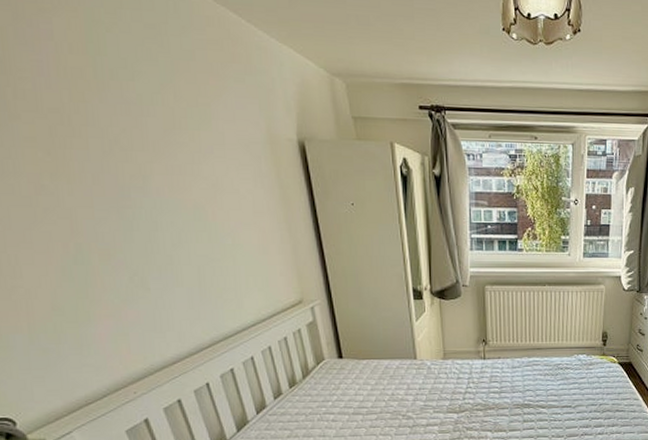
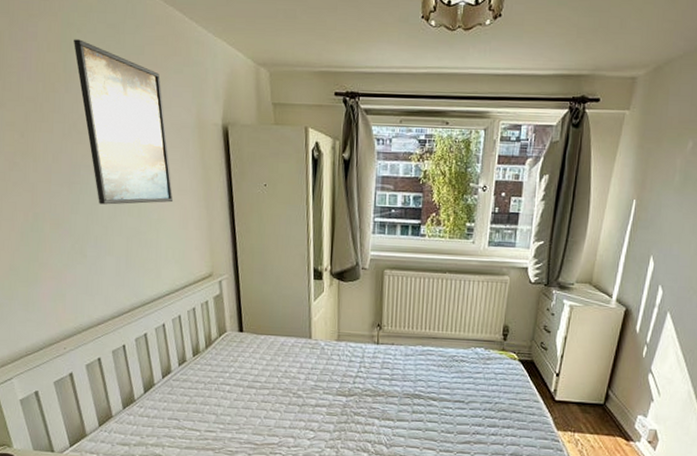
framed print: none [103,40,248,231] -> present [74,39,173,205]

